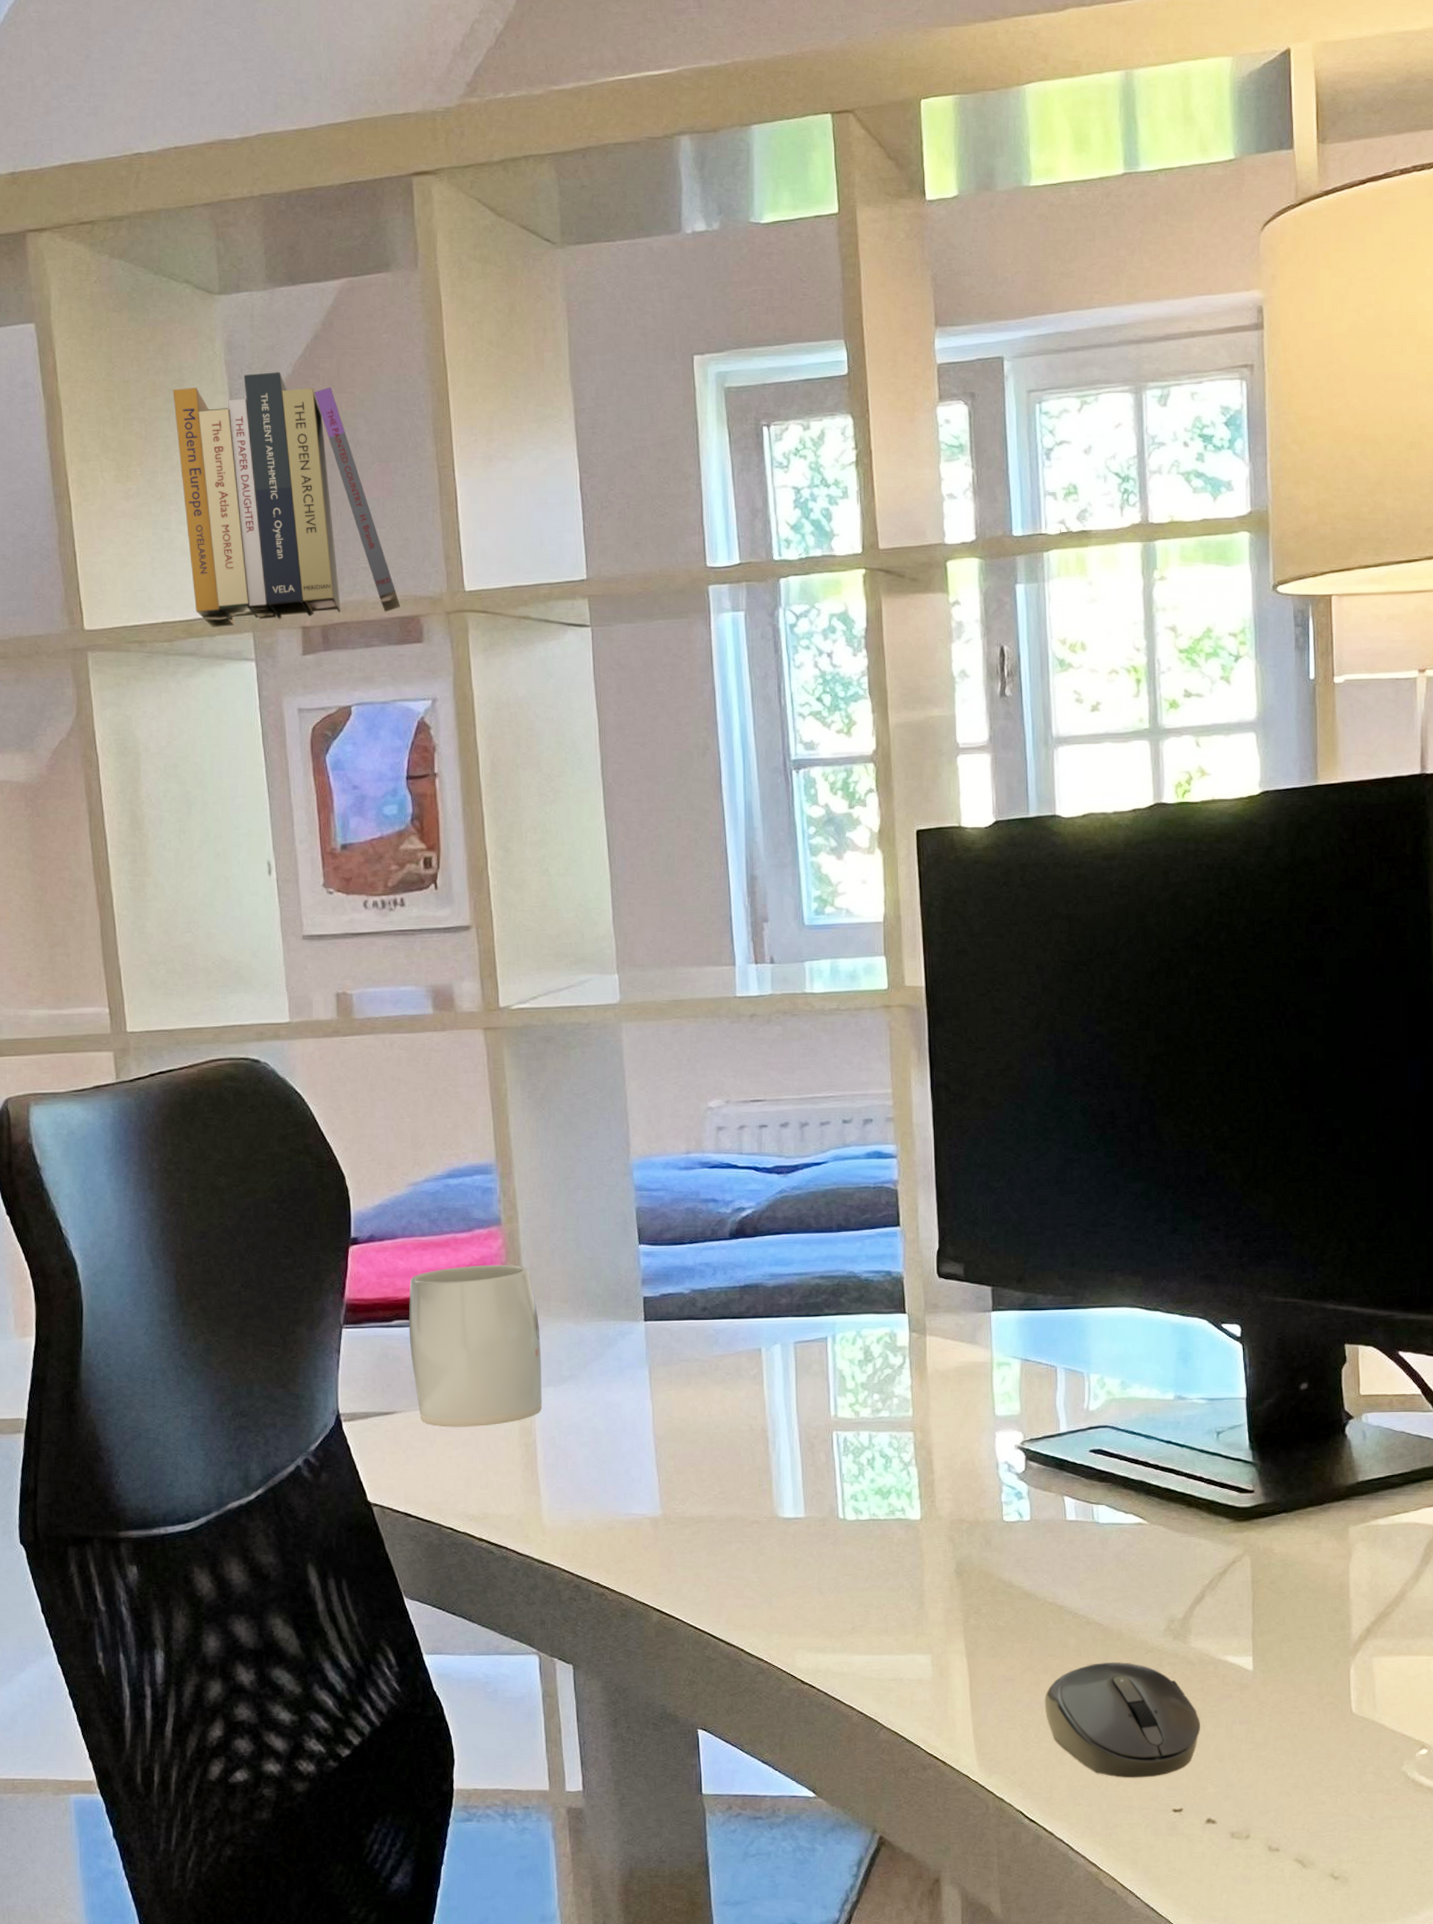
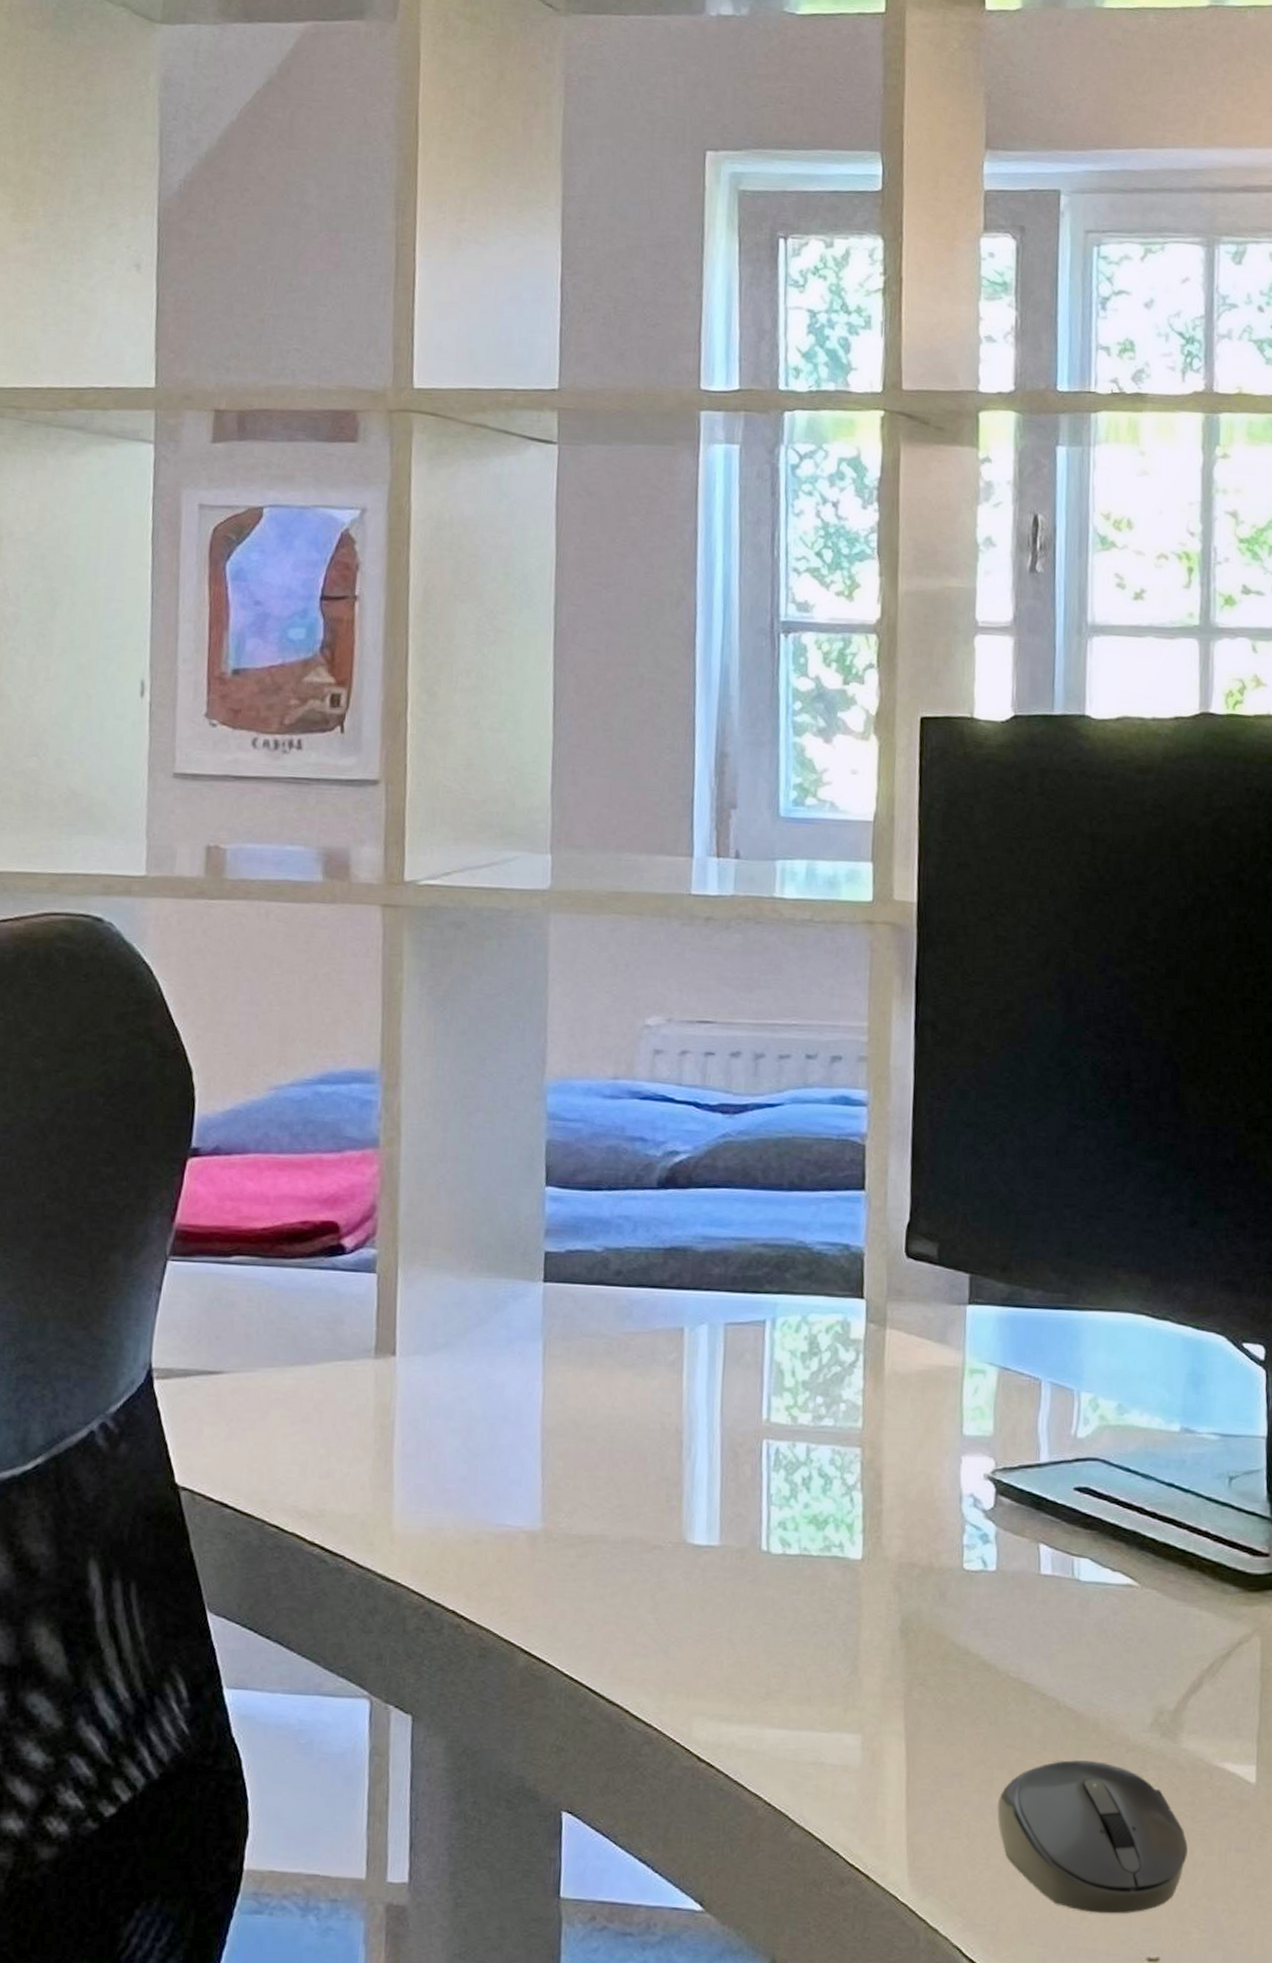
books: present [172,372,400,627] -> none [89,116,335,403]
mug: present [408,1264,542,1427] -> none [249,1195,414,1399]

